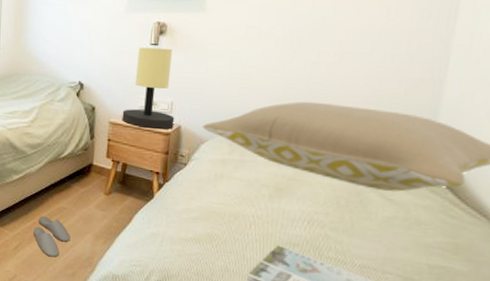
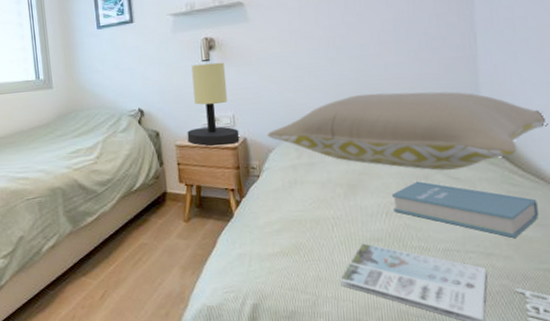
slippers: present [33,216,70,258] -> none [117,256,157,300]
book: none [317,196,474,269] -> present [391,181,538,239]

